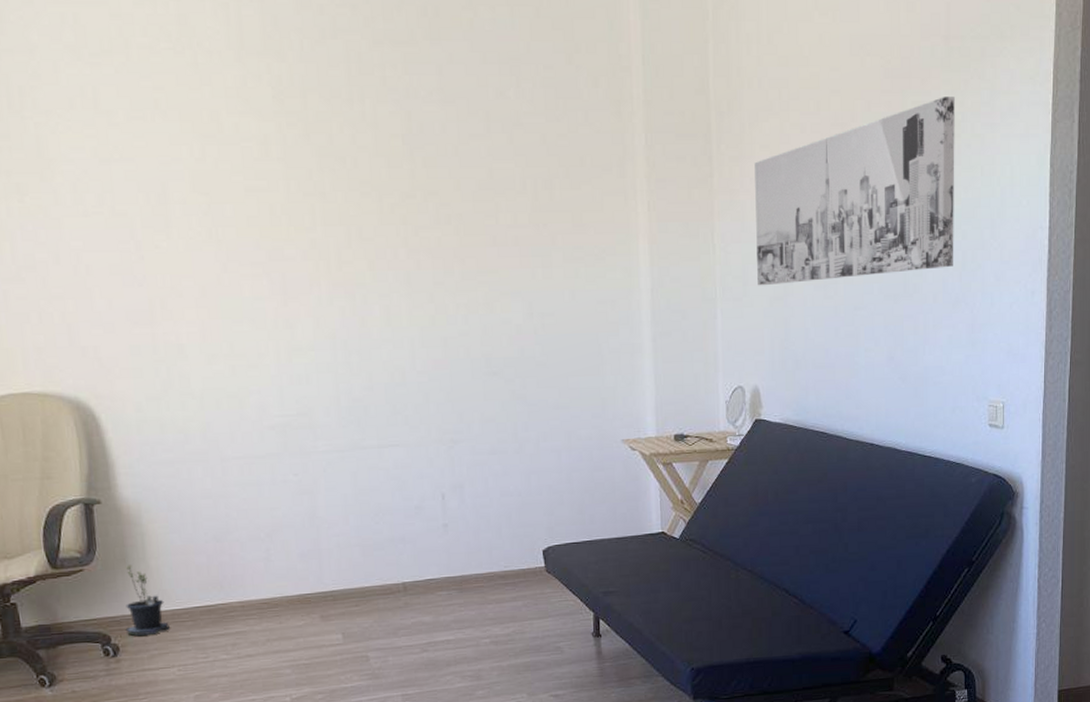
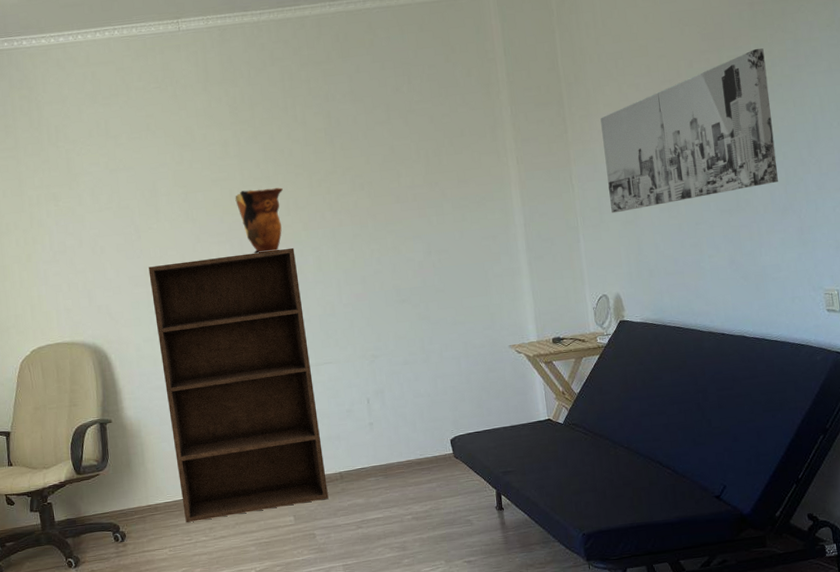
potted plant: present [125,565,170,637] -> none [130,469,163,525]
bookshelf: none [154,291,387,636] -> present [148,247,329,522]
decorative vase: none [277,208,343,295] -> present [235,187,283,254]

